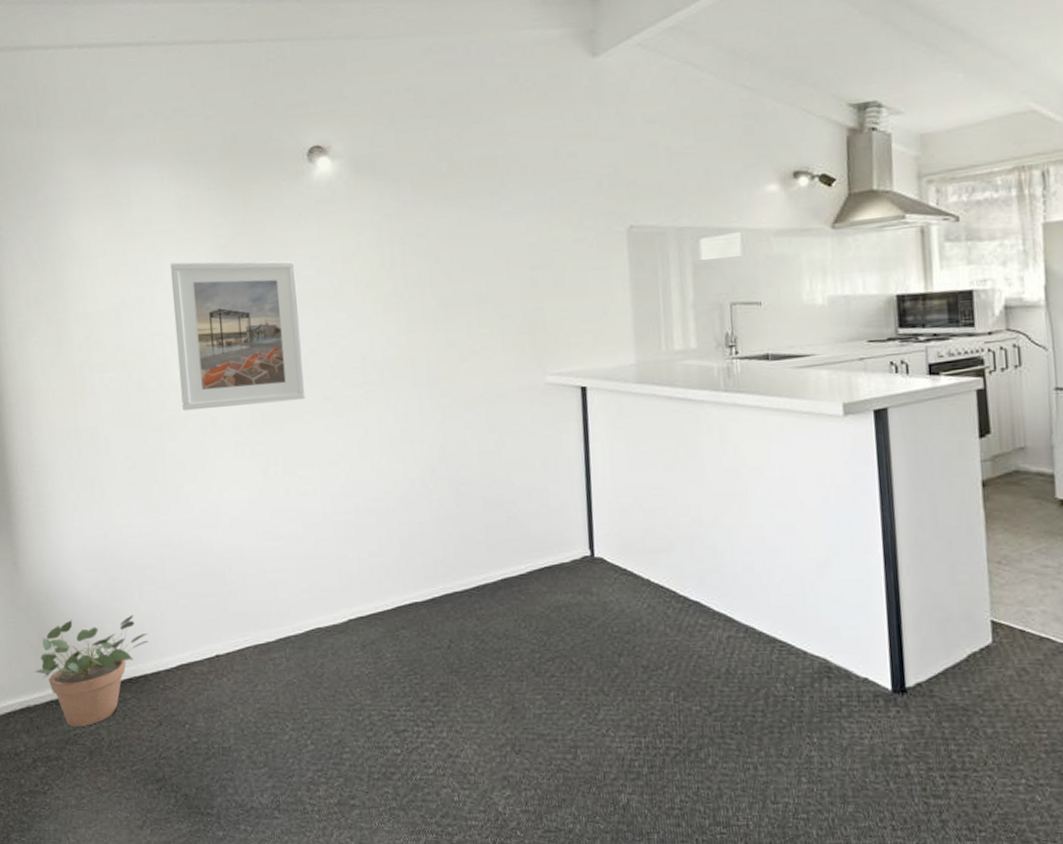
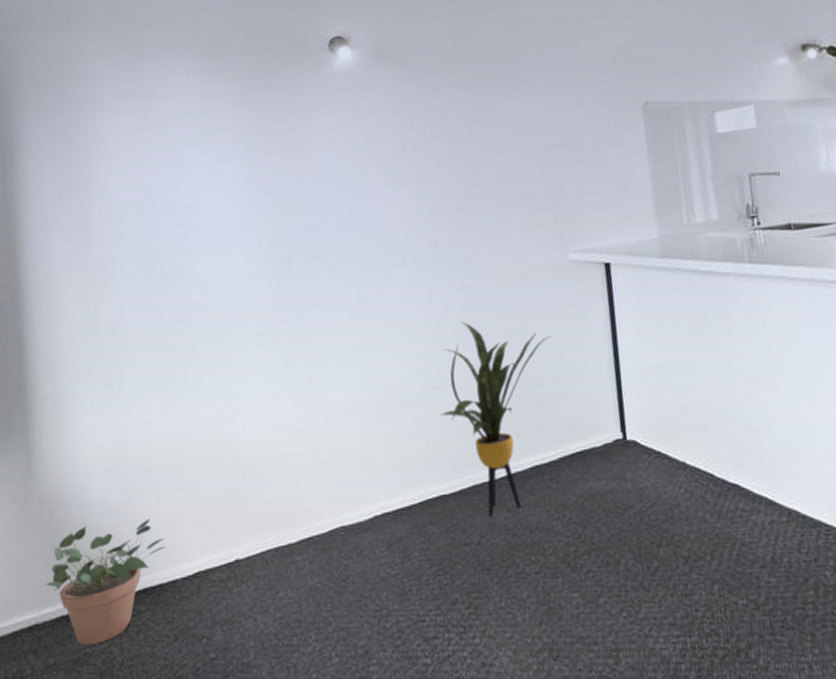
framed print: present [170,261,305,411] -> none [194,147,328,302]
house plant: none [414,439,525,625] -> present [440,321,551,518]

